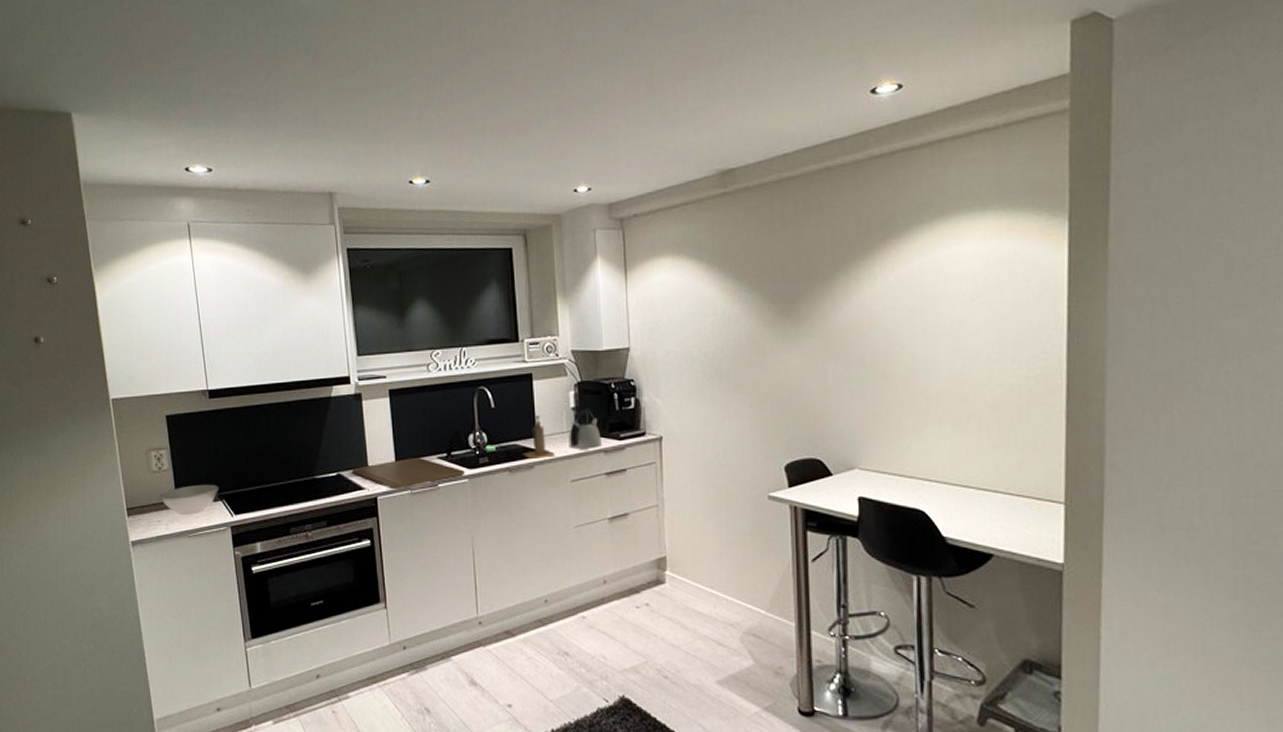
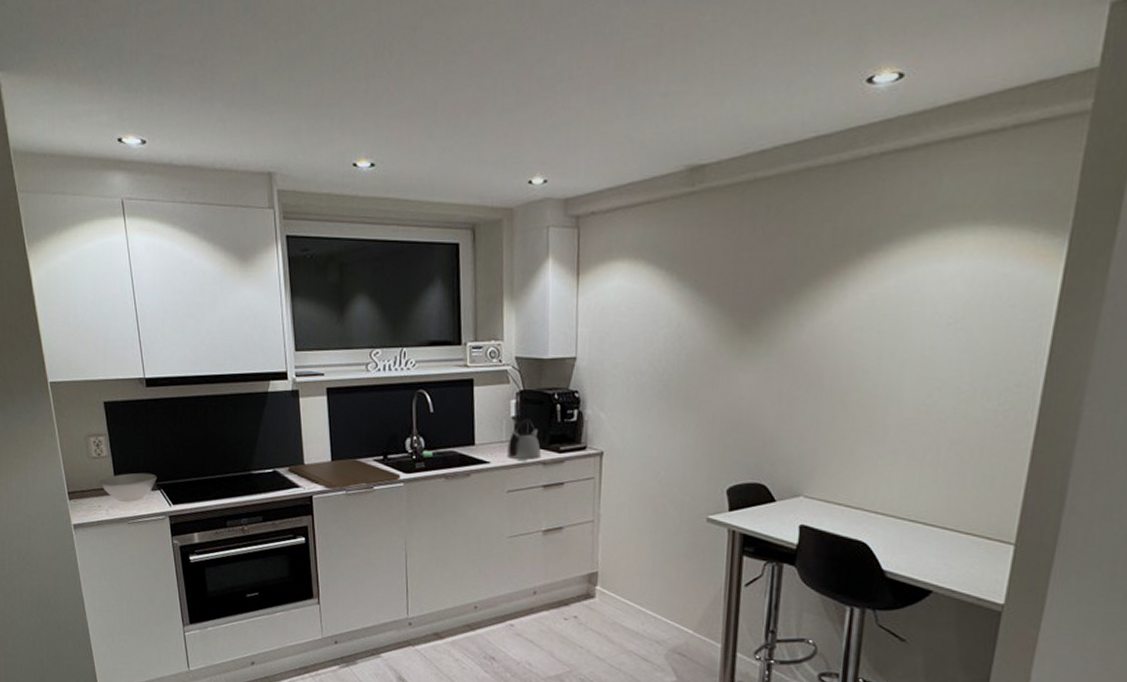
soap dispenser: present [523,414,555,460] -> none [460,422,492,468]

